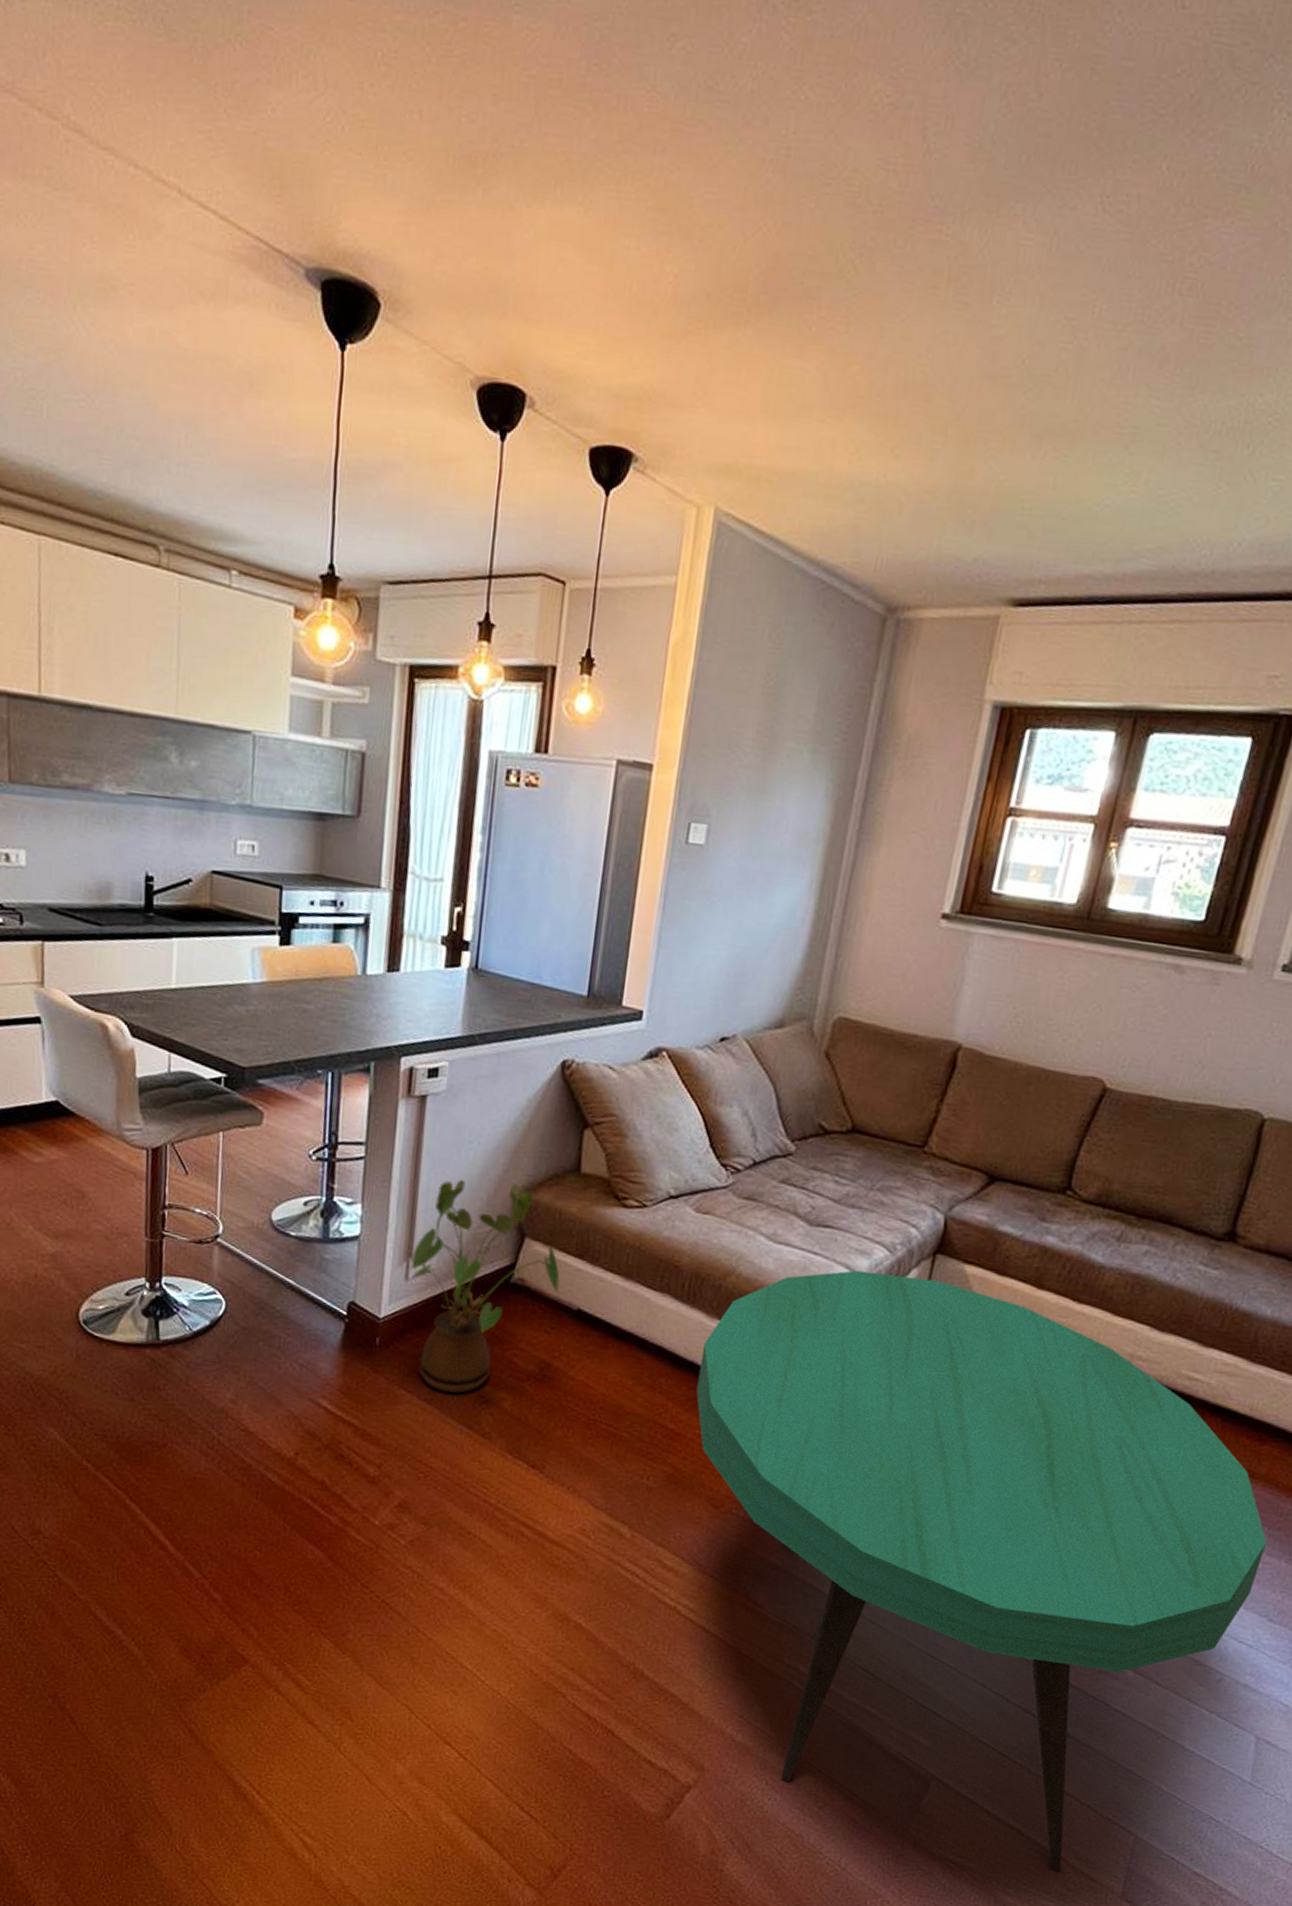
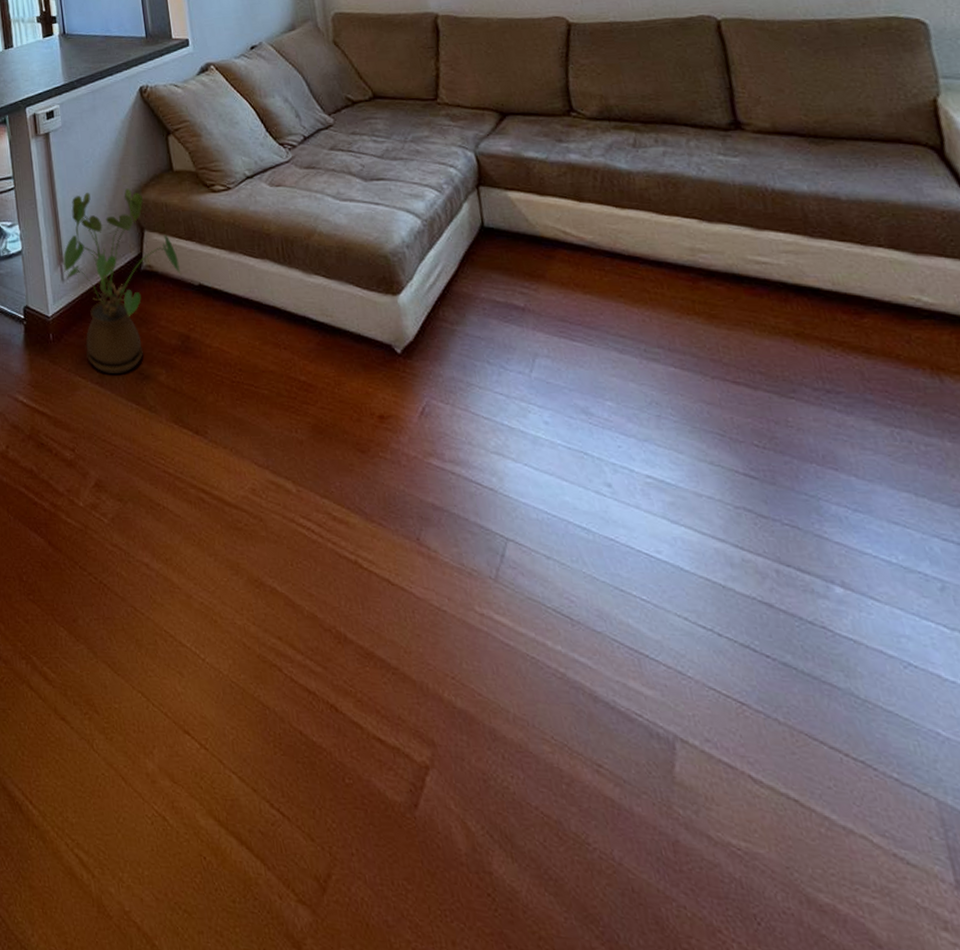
coffee table: present [696,1270,1268,1872] -> none [309,209,928,856]

